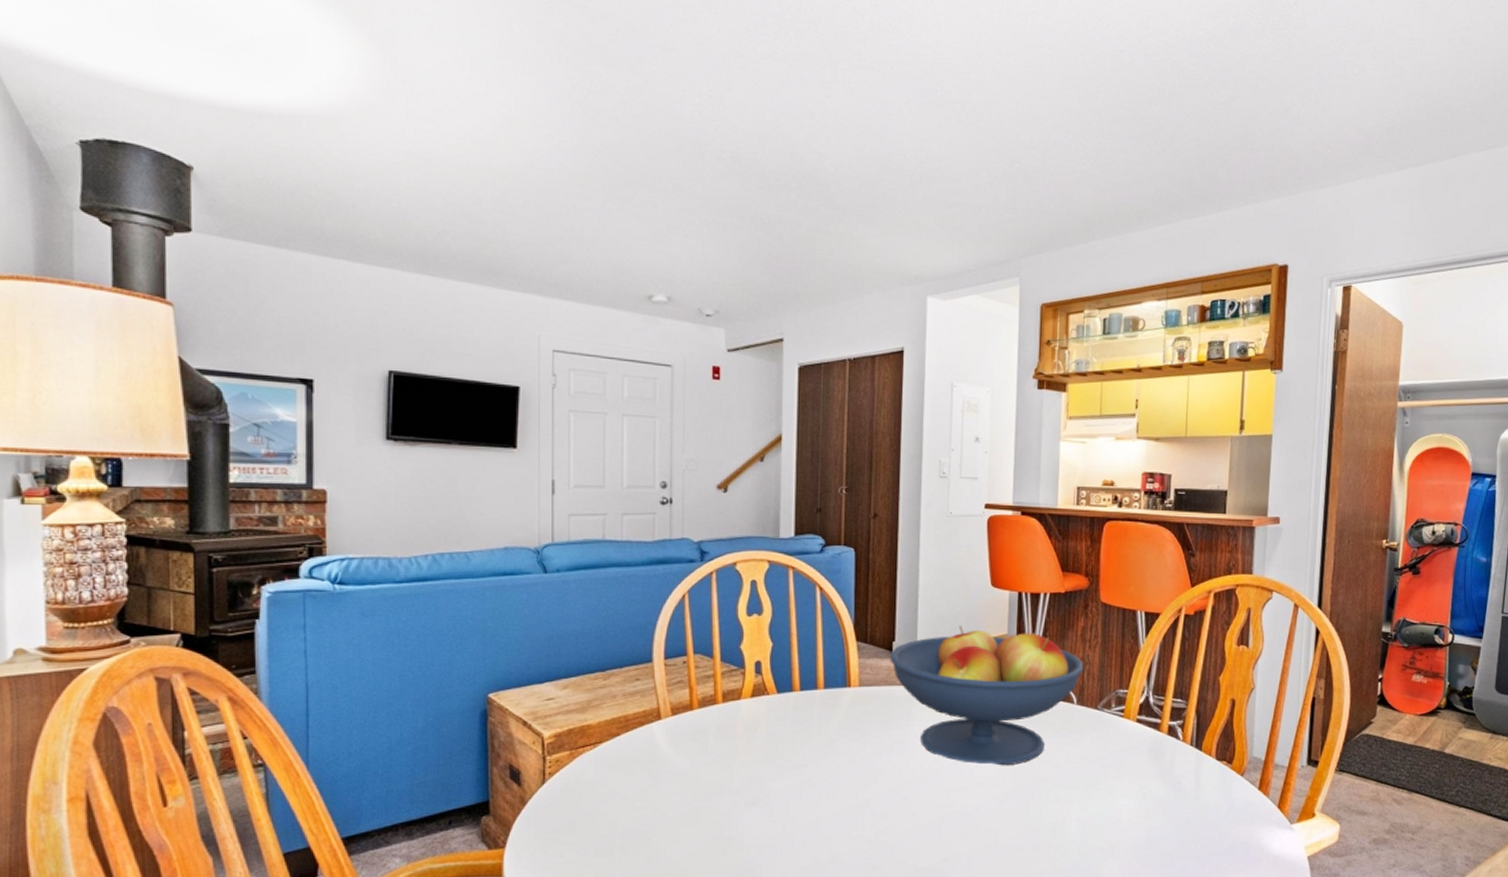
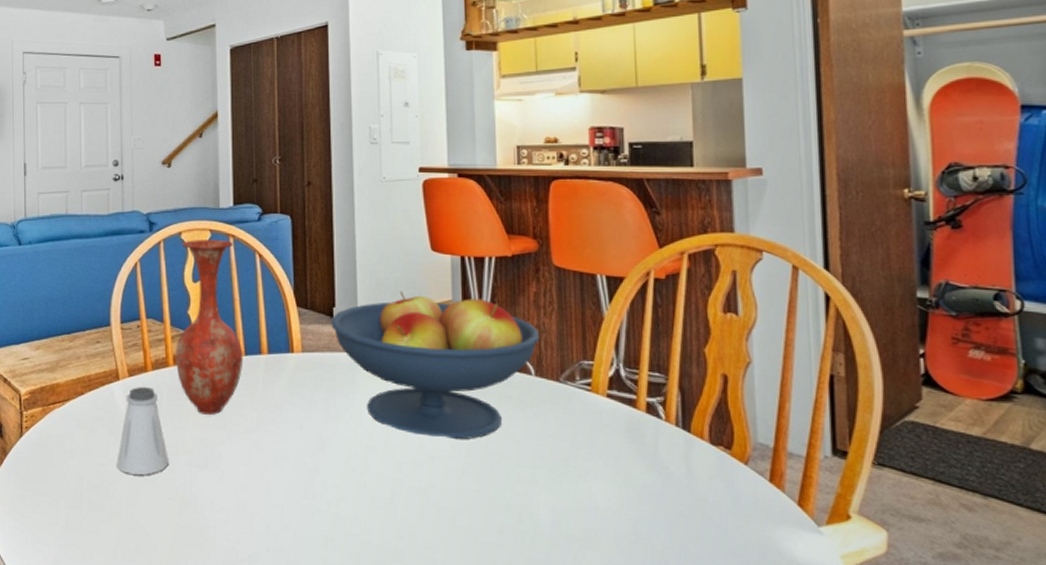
saltshaker: none [656,726,714,818] -> present [117,387,169,476]
vase: none [725,571,798,752] -> present [176,240,243,415]

